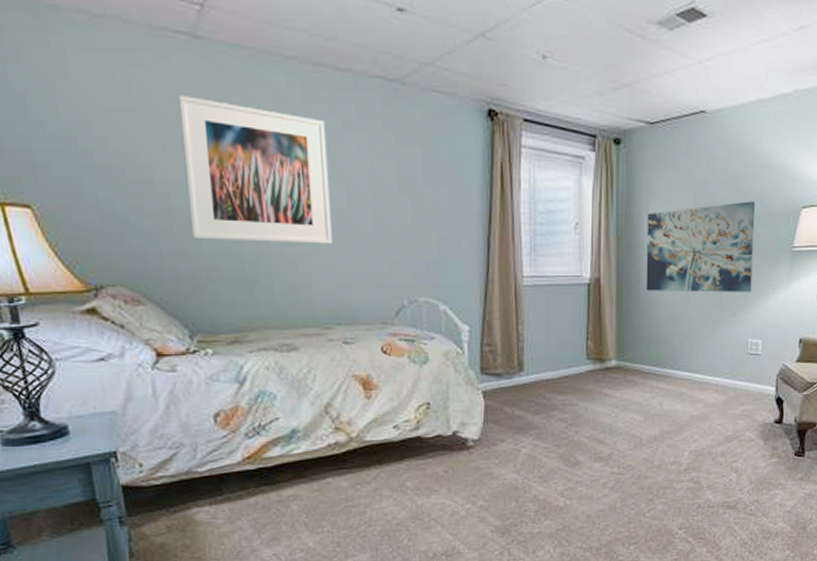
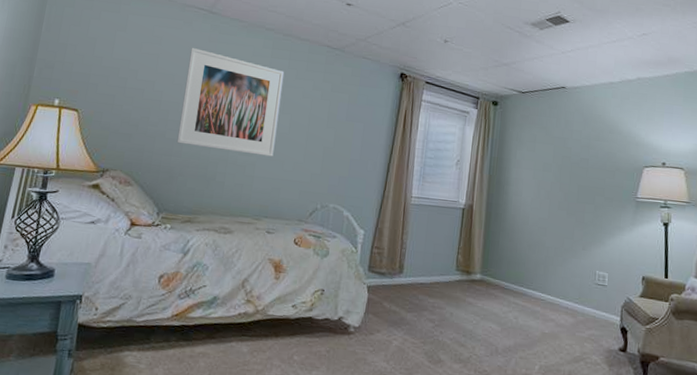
wall art: present [646,201,756,292] -> none [510,157,605,231]

